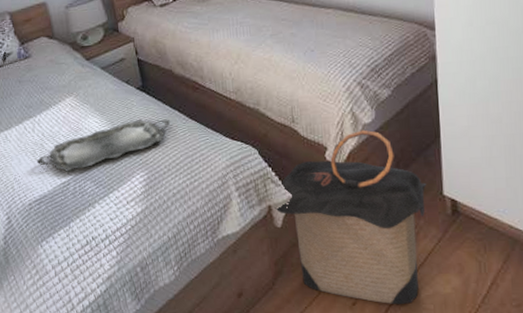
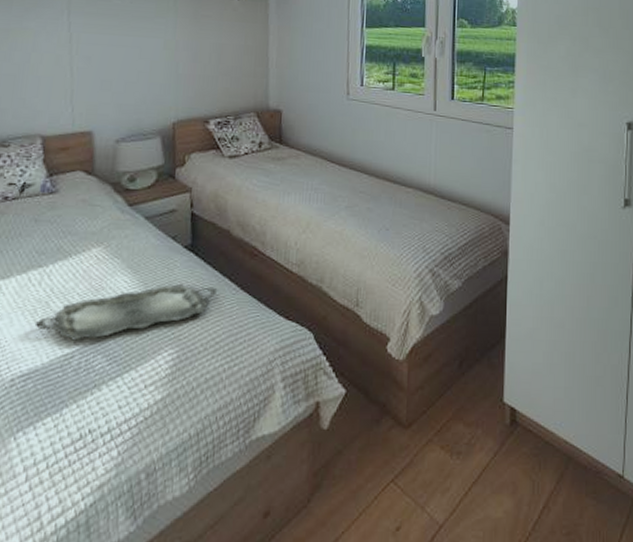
laundry hamper: present [275,129,427,305] -> none [323,322,488,531]

